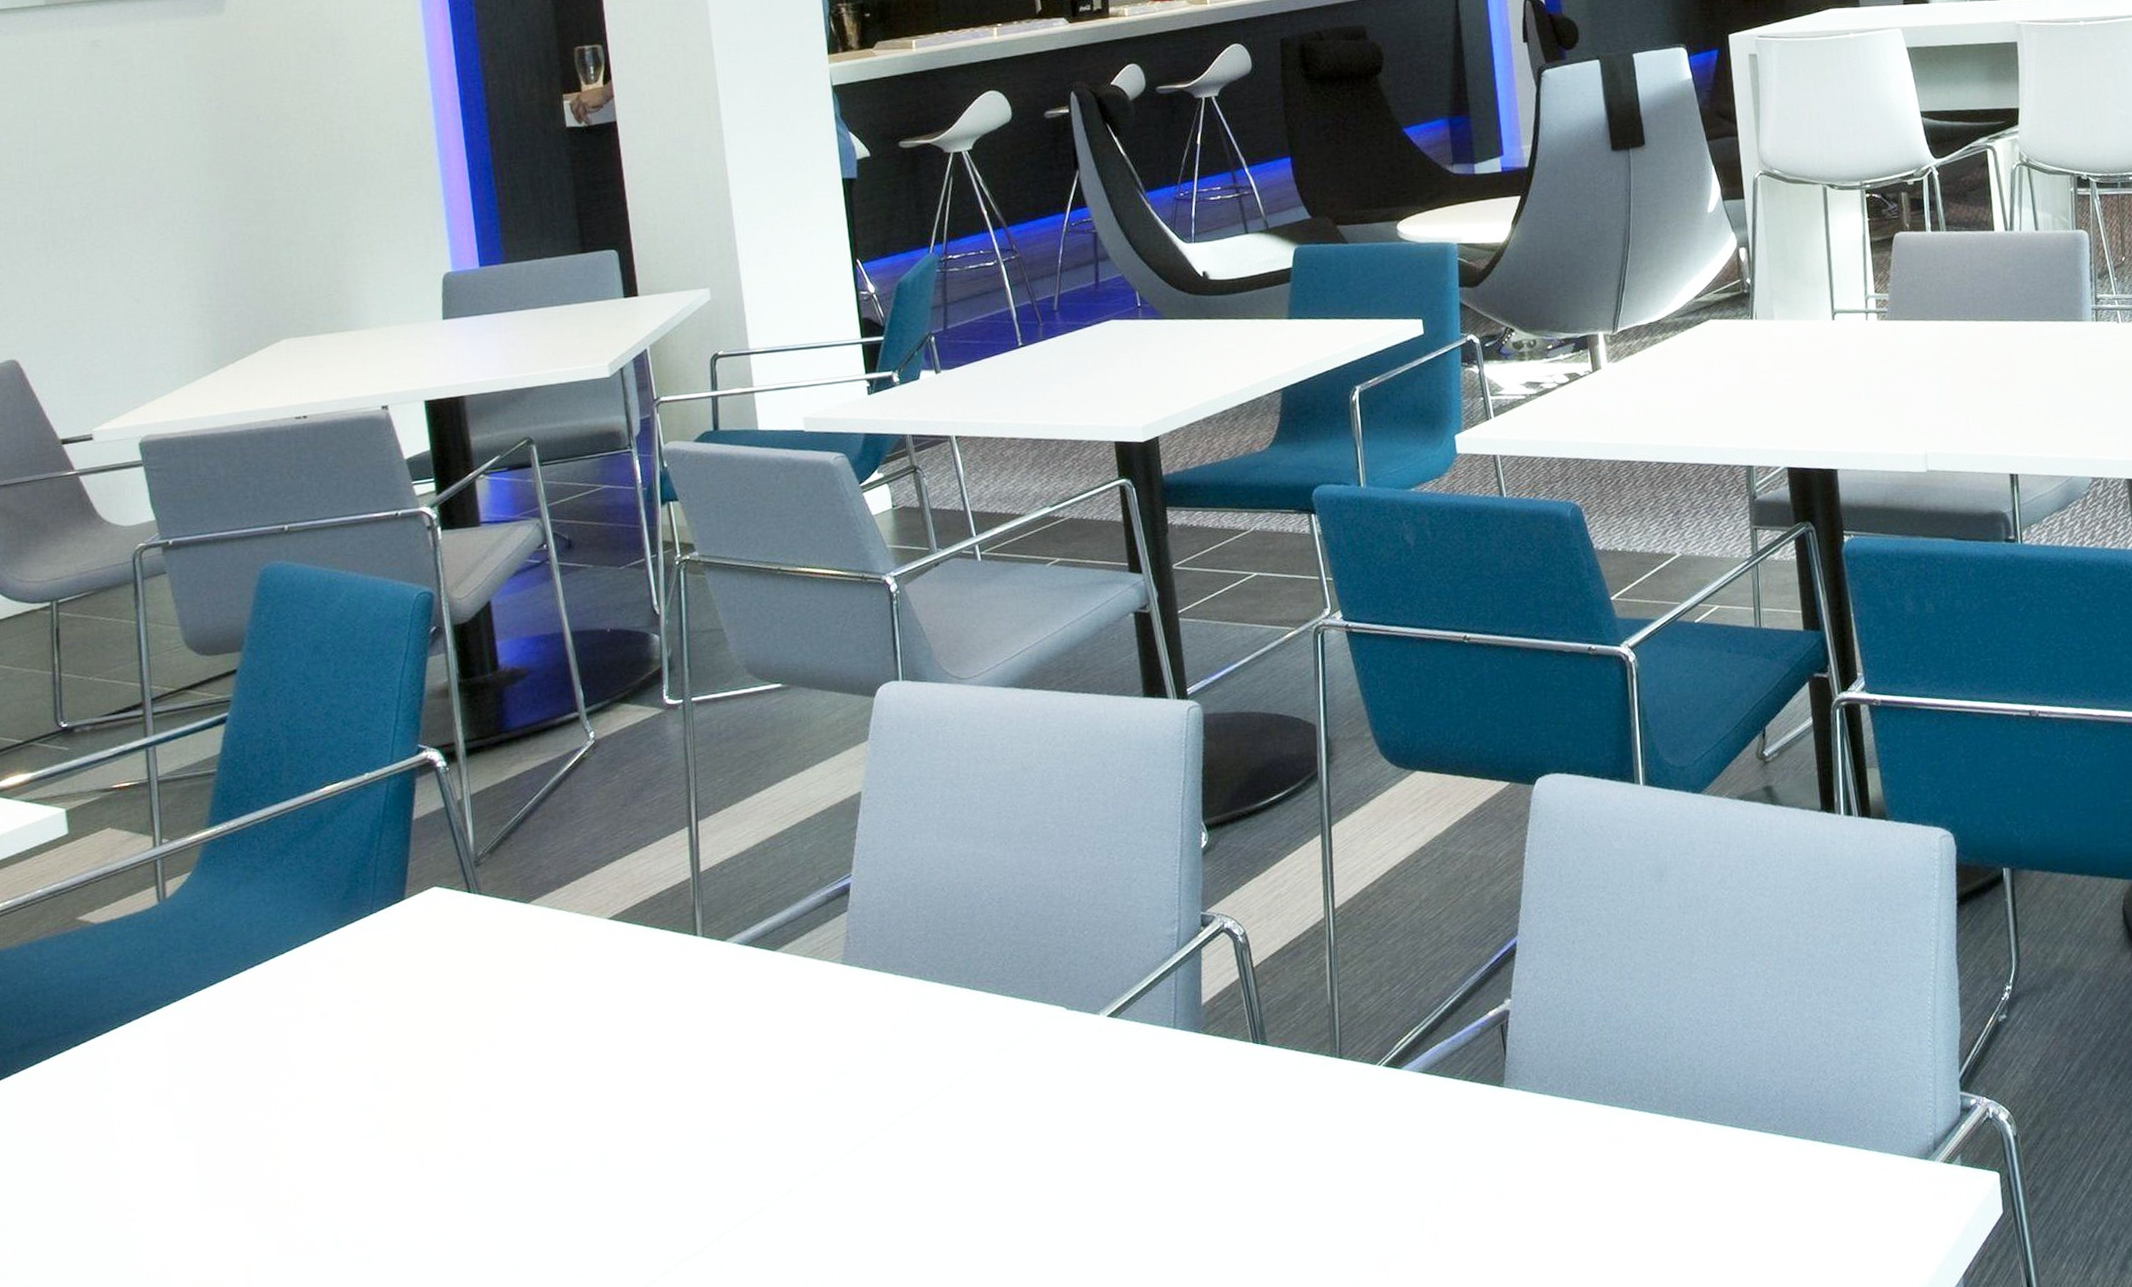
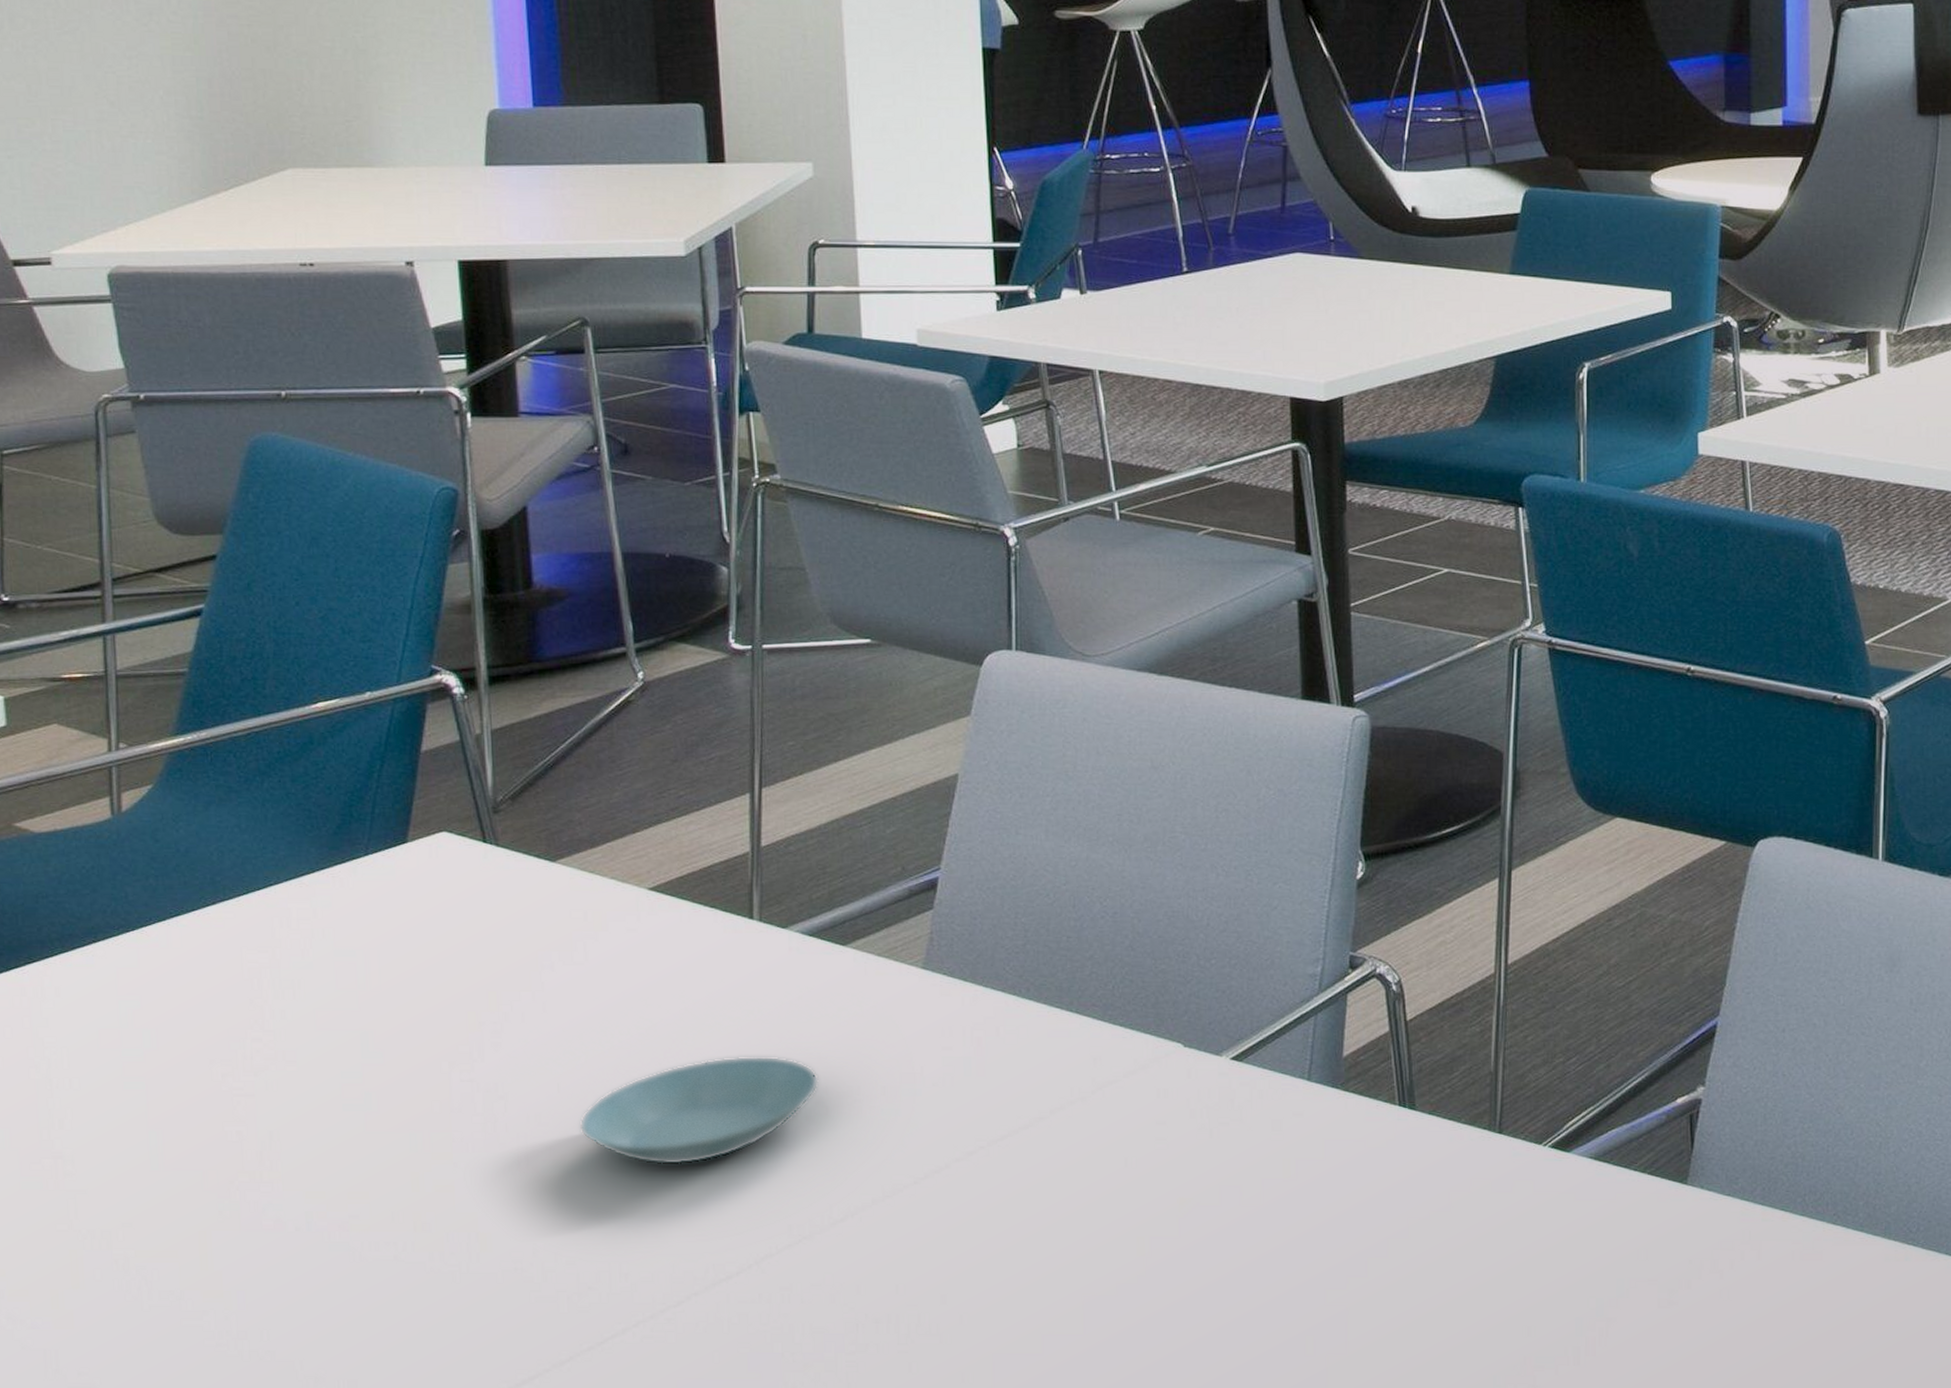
saucer: none [560,1054,761,1161] -> present [579,1056,819,1165]

